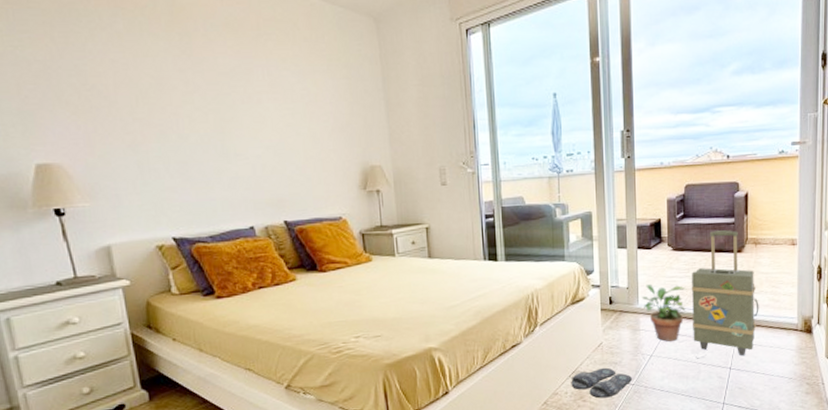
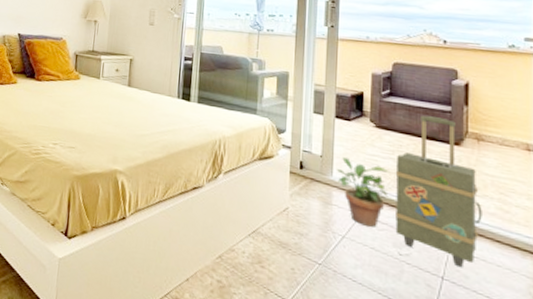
slippers: present [571,367,632,398] -> none [250,233,319,271]

